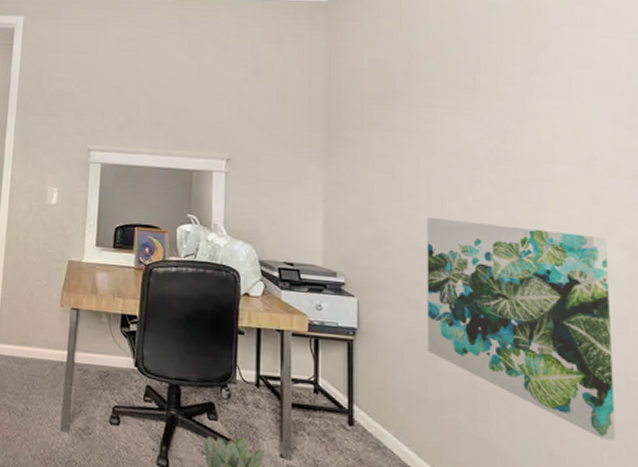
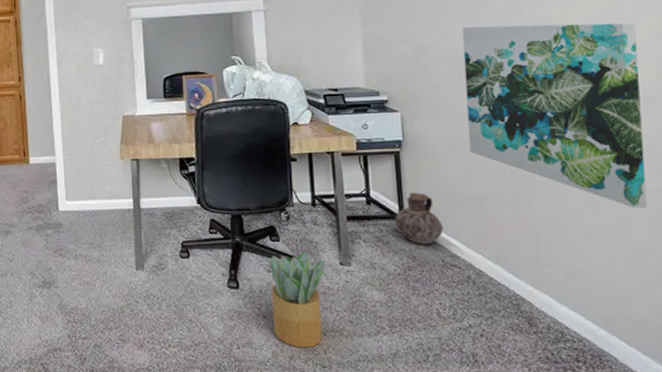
ceramic jug: none [342,386,394,448] -> present [394,192,444,245]

